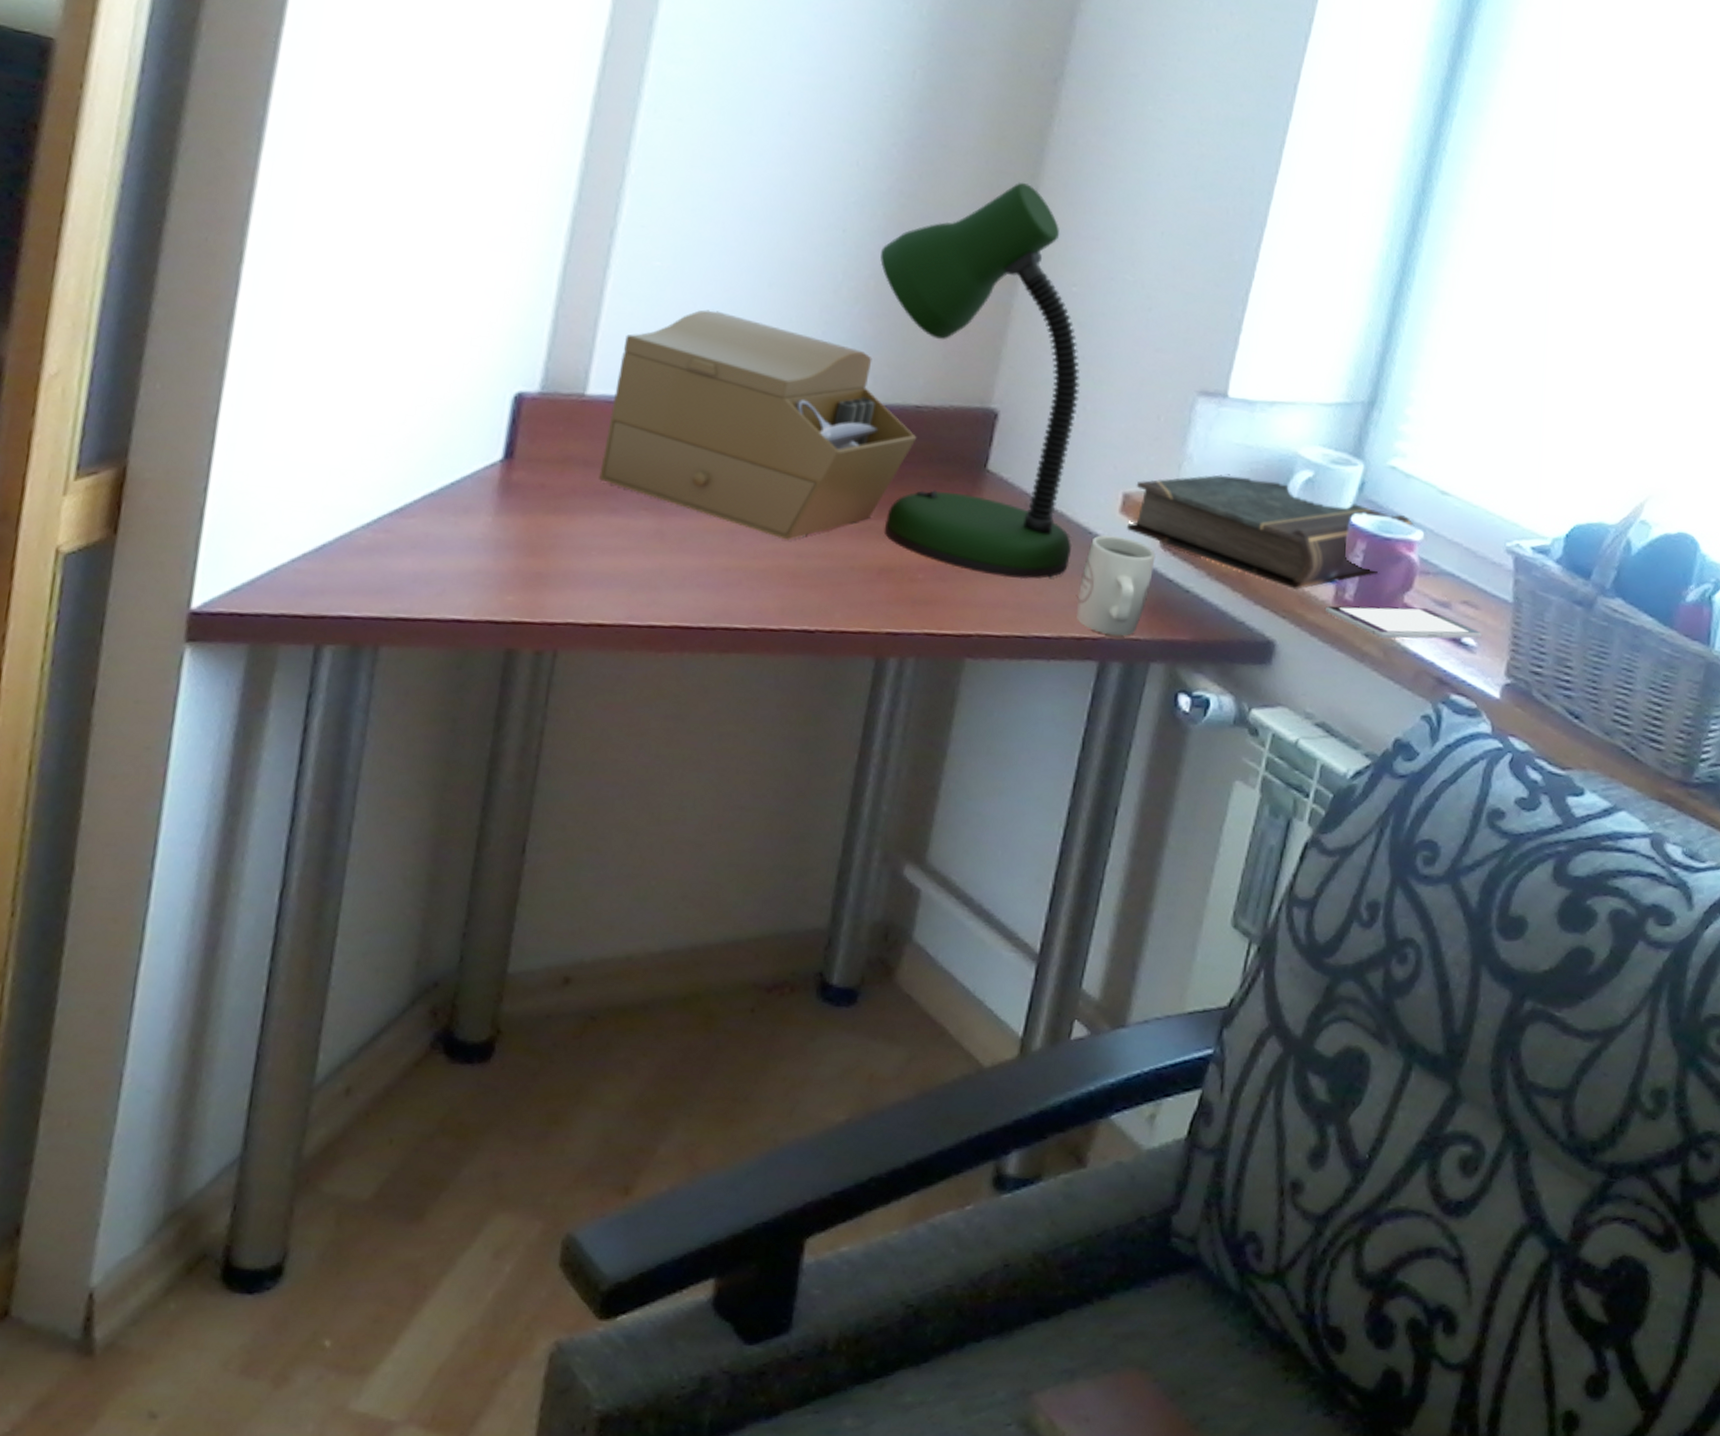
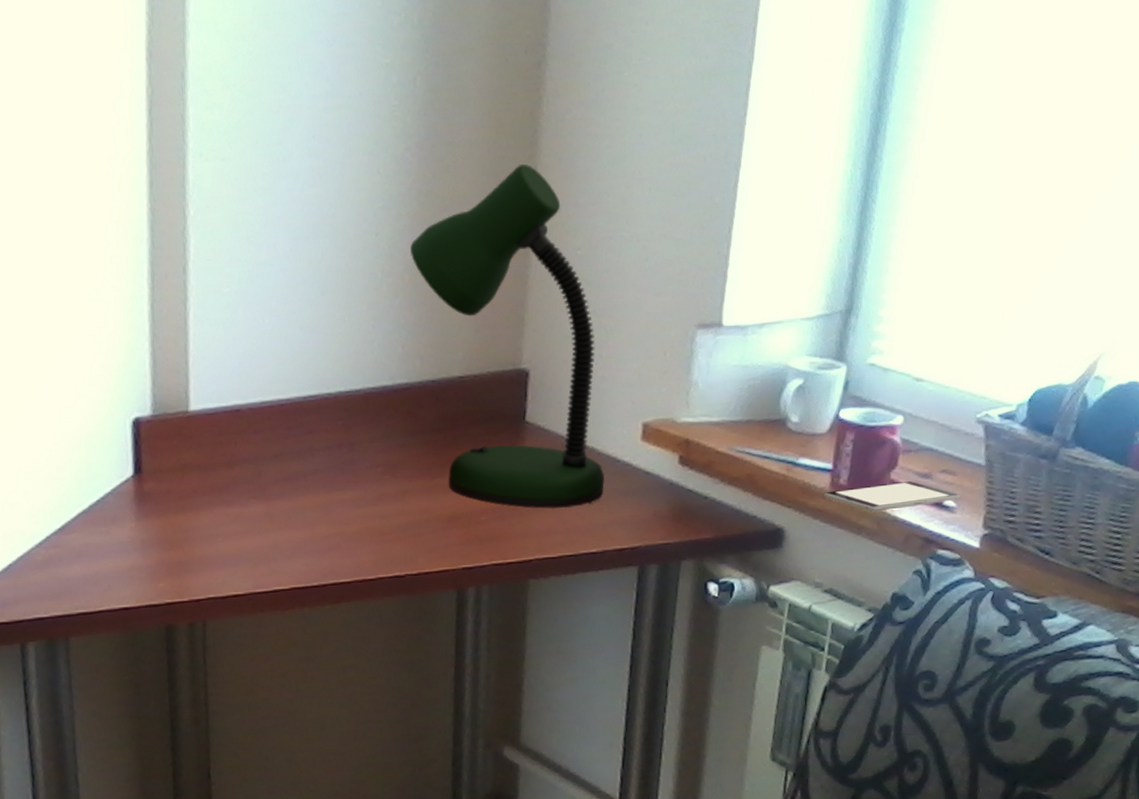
sewing box: present [599,309,917,541] -> none [211,322,464,506]
mug: present [1077,535,1156,637] -> none [615,460,676,544]
book: present [1127,474,1415,590] -> none [649,393,895,482]

